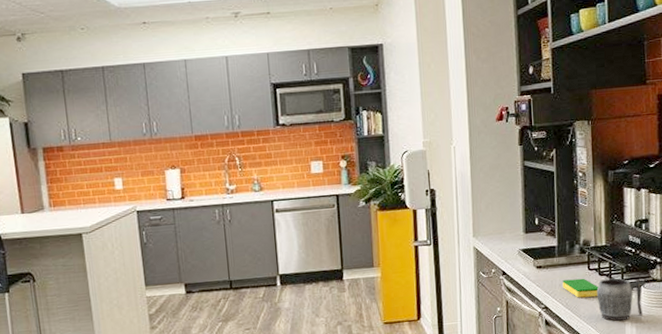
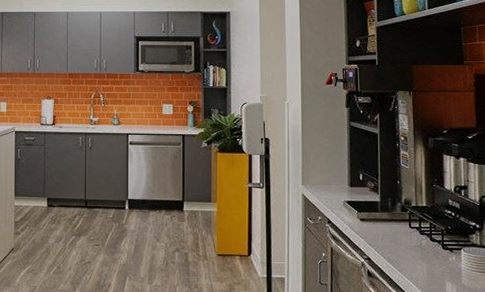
dish sponge: present [562,278,599,298] -> none [385,235,419,255]
mug: present [596,278,645,321] -> none [417,238,465,280]

